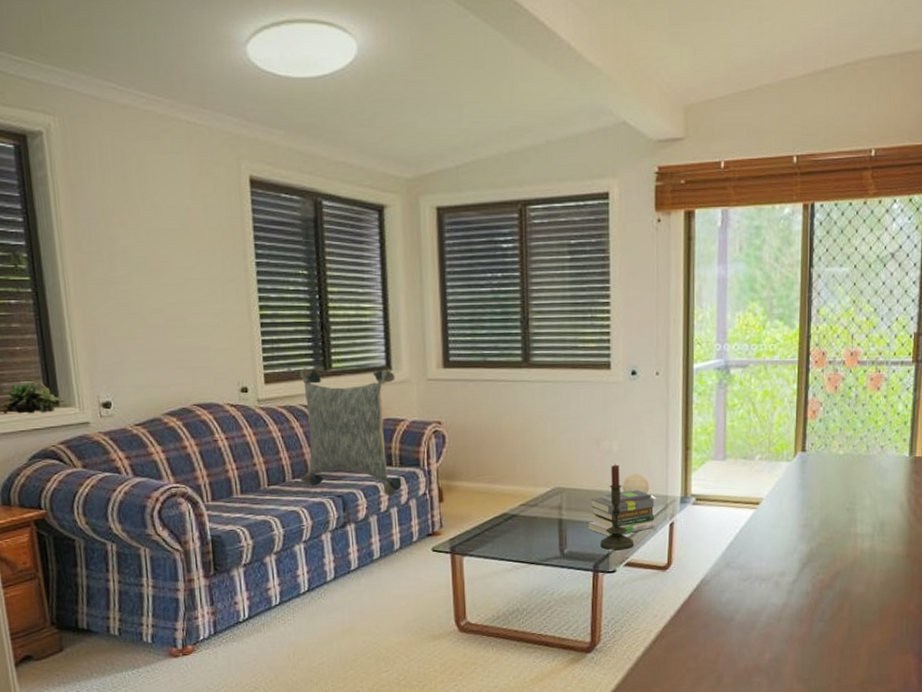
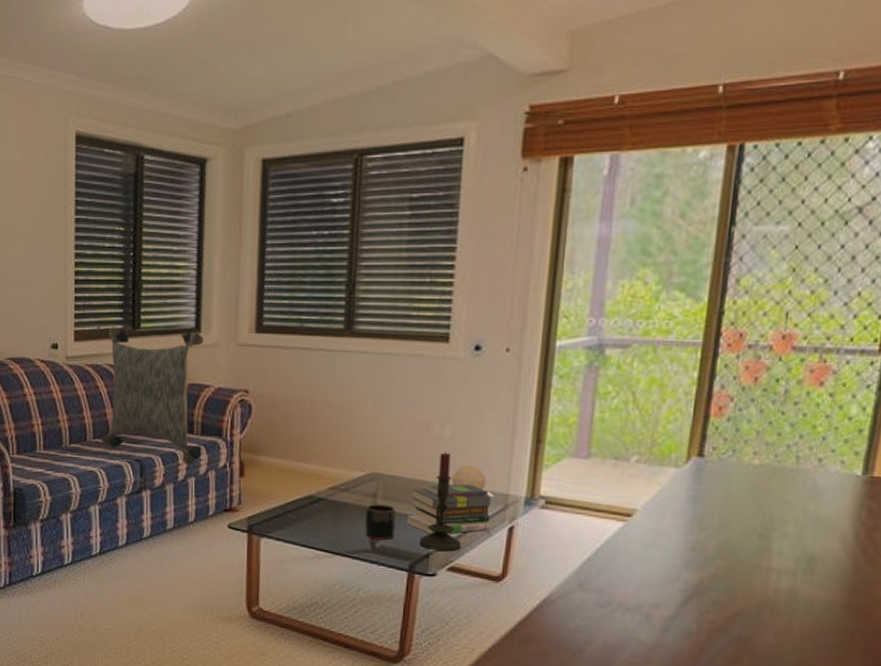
mug: none [554,515,579,547] -> present [365,504,396,540]

